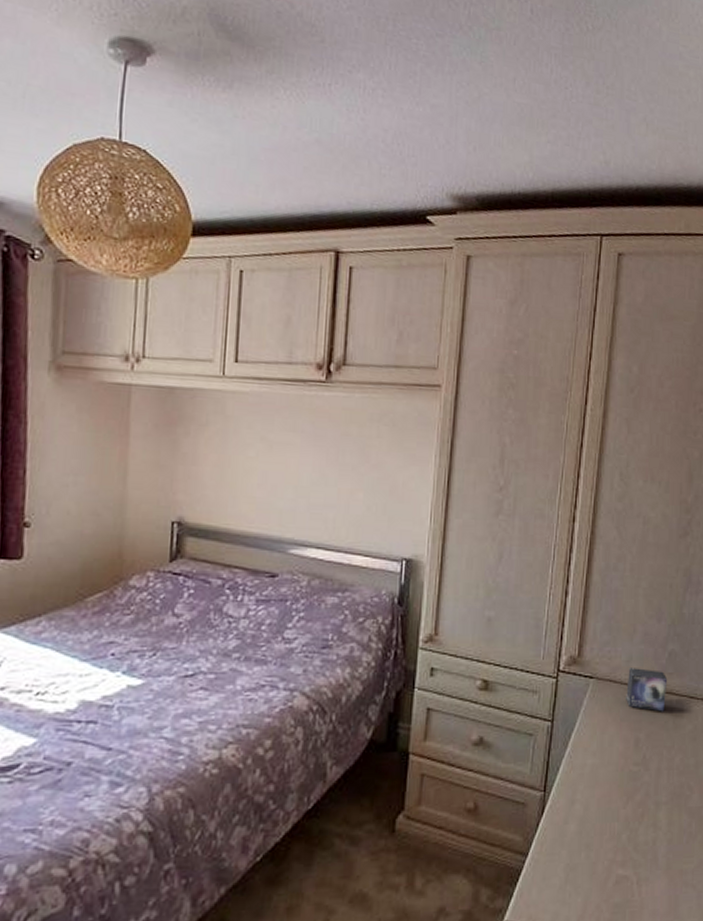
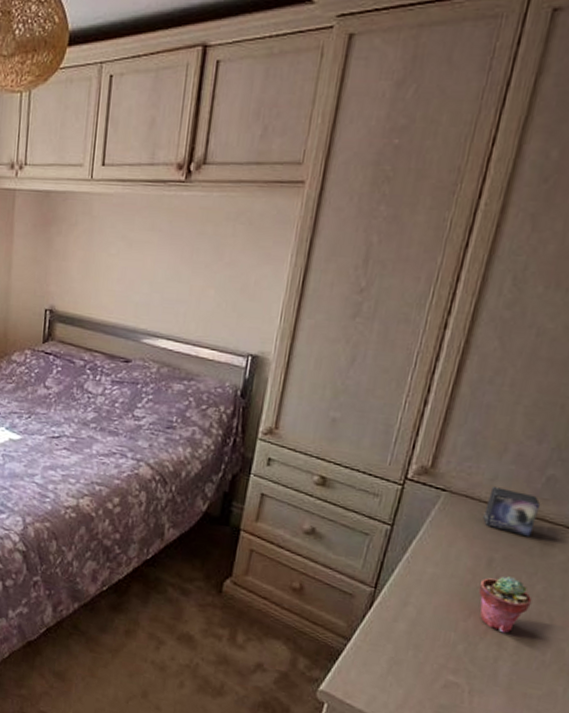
potted succulent: none [631,754,674,813] -> present [478,576,533,634]

